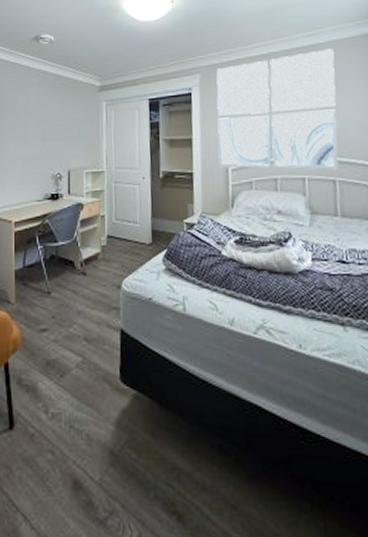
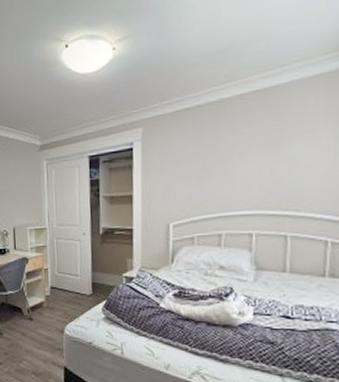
wall art: present [216,48,339,170] -> none [159,89,299,225]

